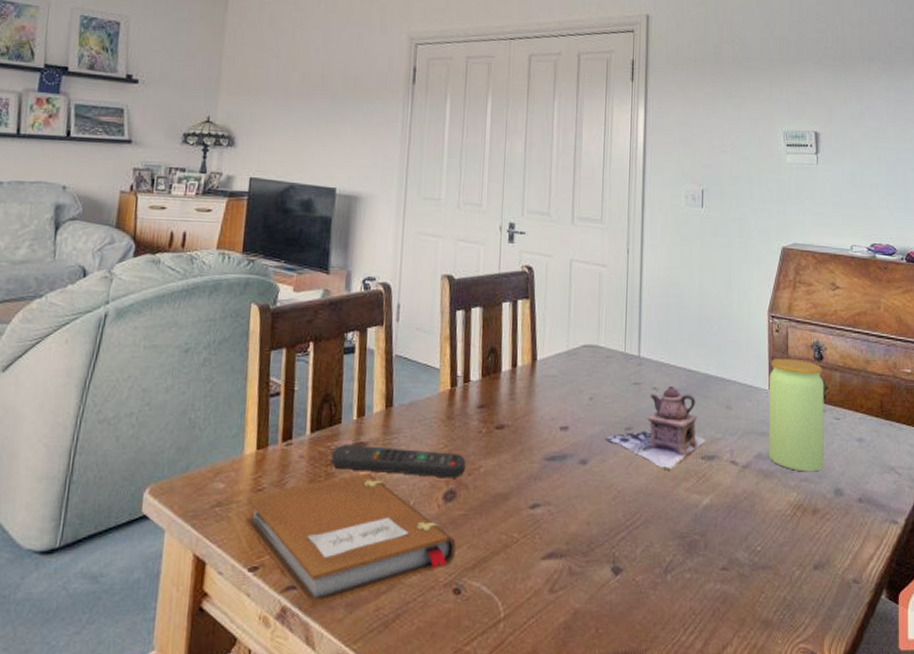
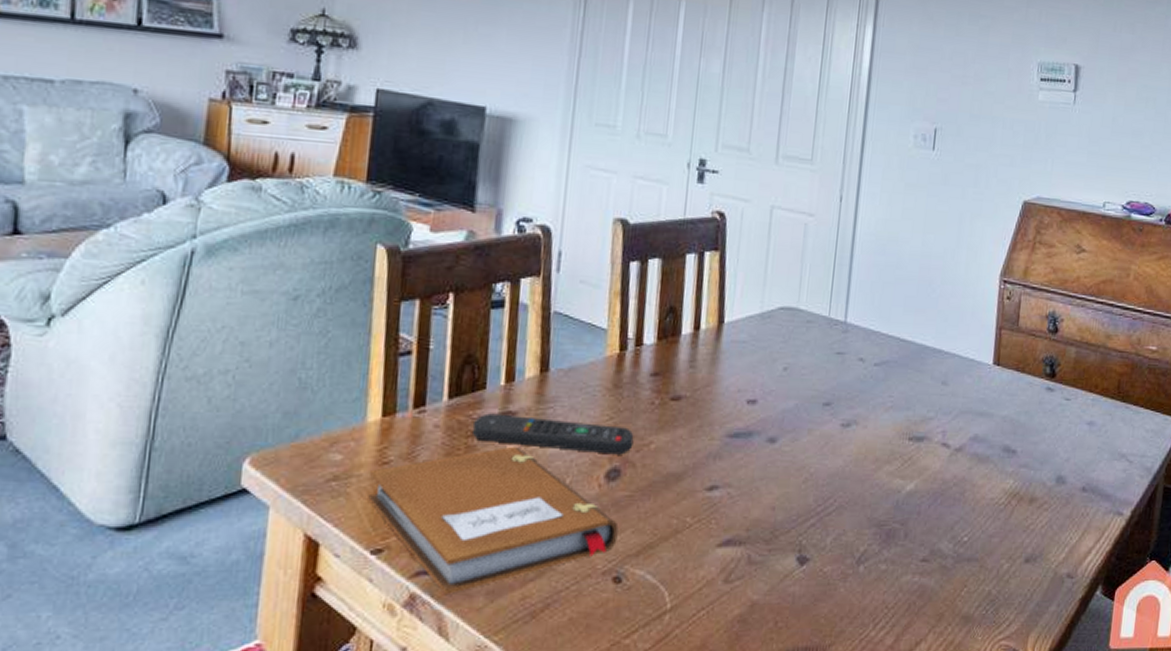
teapot: present [605,386,706,471] -> none [798,358,916,452]
jar: present [768,358,824,472] -> none [985,329,1057,457]

